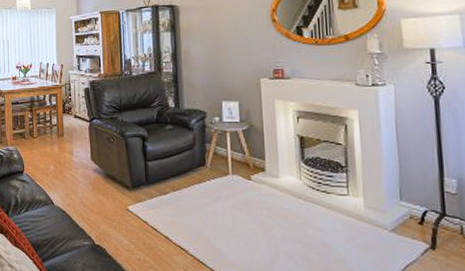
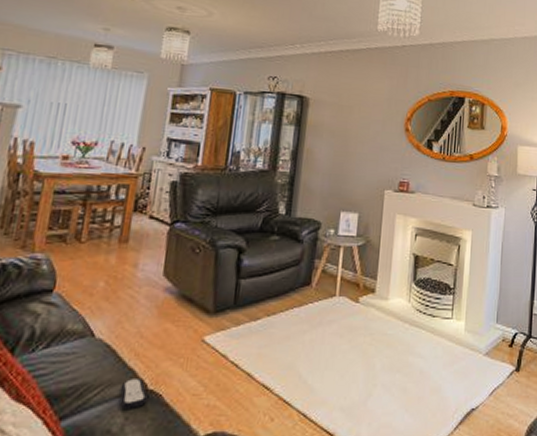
remote control: none [77,235,96,258] -> present [120,377,148,410]

